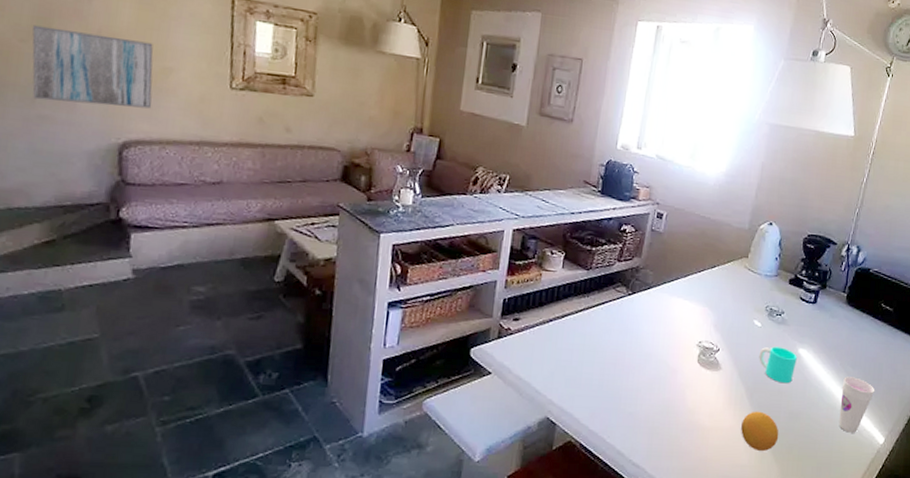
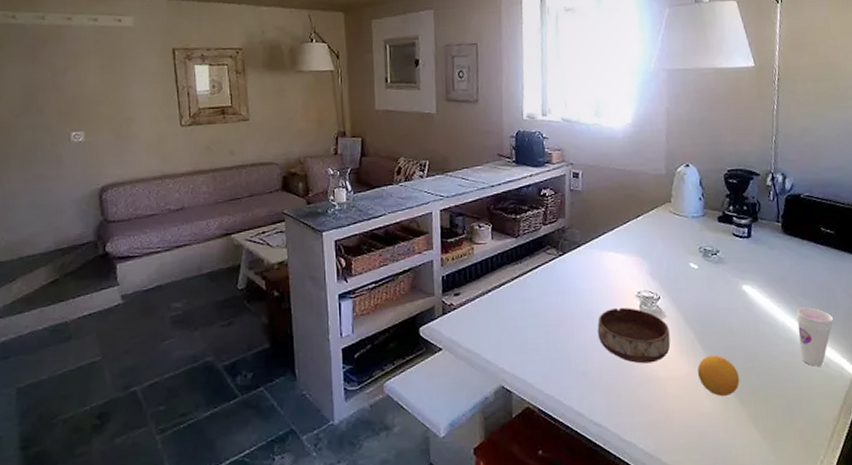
wall art: present [32,25,154,109] -> none [23,99,121,163]
bowl: none [652,354,722,412] -> present [597,307,671,364]
cup: present [759,346,797,384] -> none [701,286,743,324]

